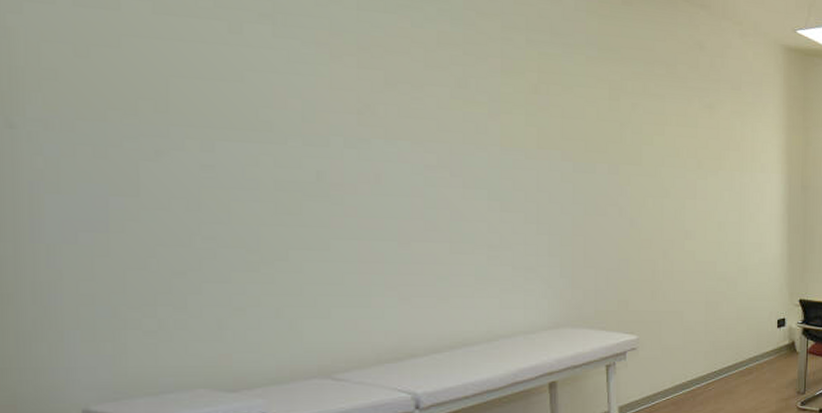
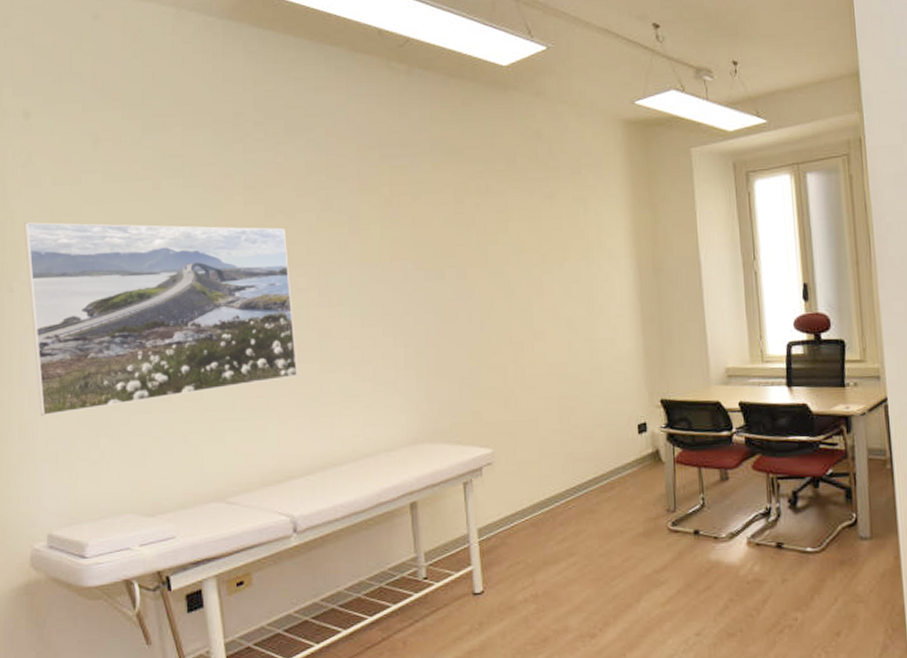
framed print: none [30,46,424,278] -> present [24,222,298,416]

